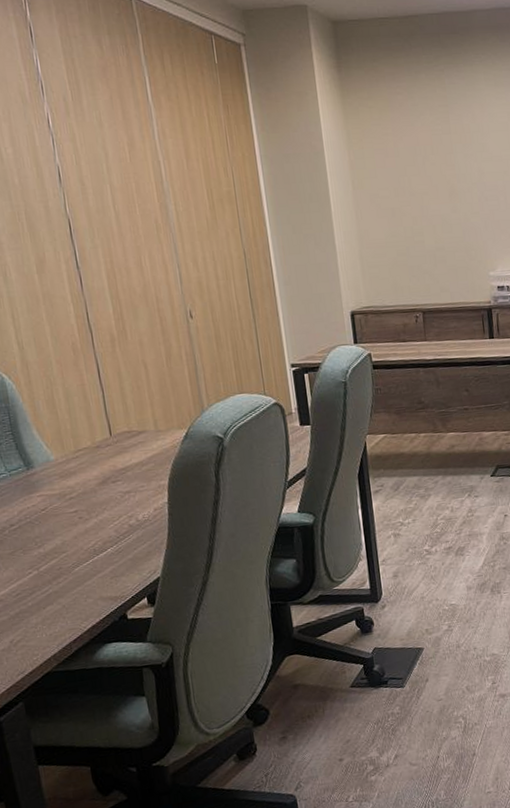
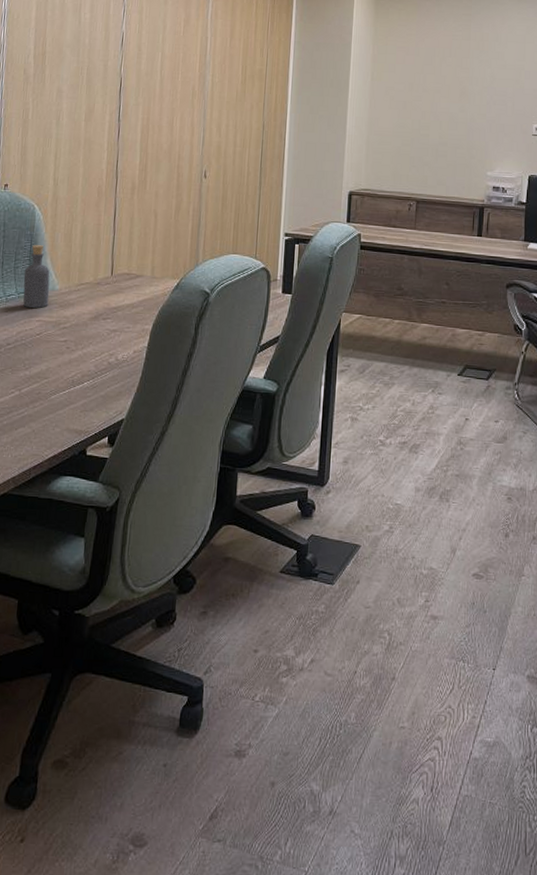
bottle: none [9,416,47,485] -> present [23,245,50,309]

